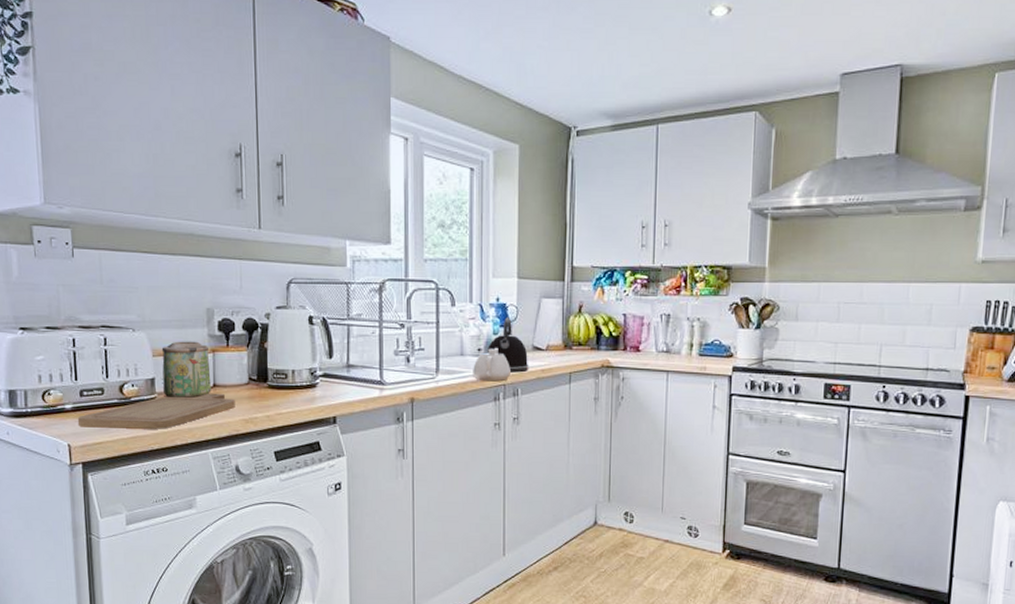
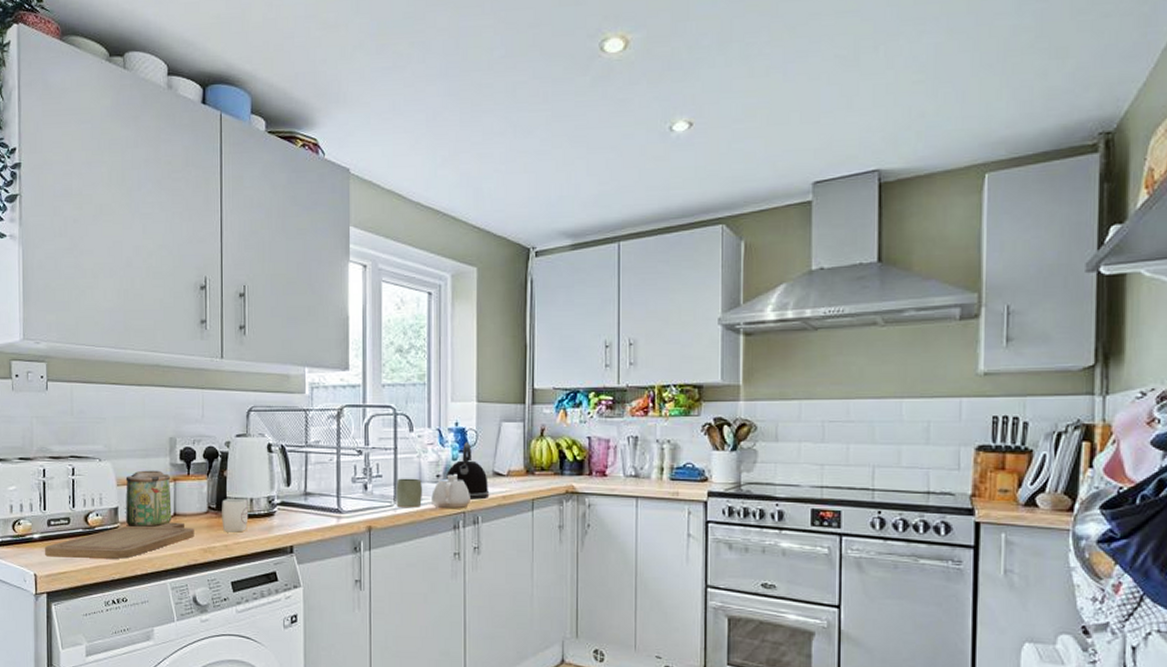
mug: none [263,370,291,403] -> present [222,499,249,533]
mug: none [438,351,465,381] -> present [396,478,423,509]

